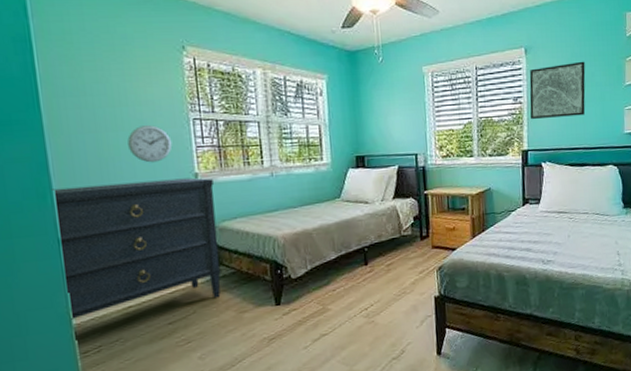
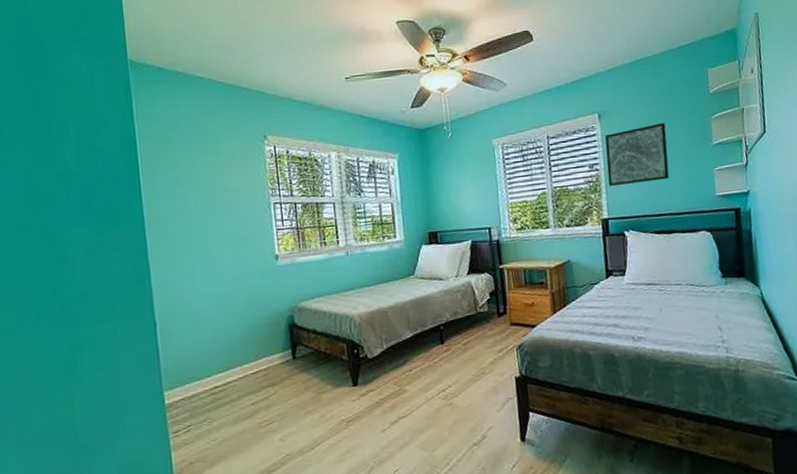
dresser: present [51,177,221,320] -> none [149,259,300,399]
wall clock: present [127,125,173,163] -> none [215,211,255,247]

